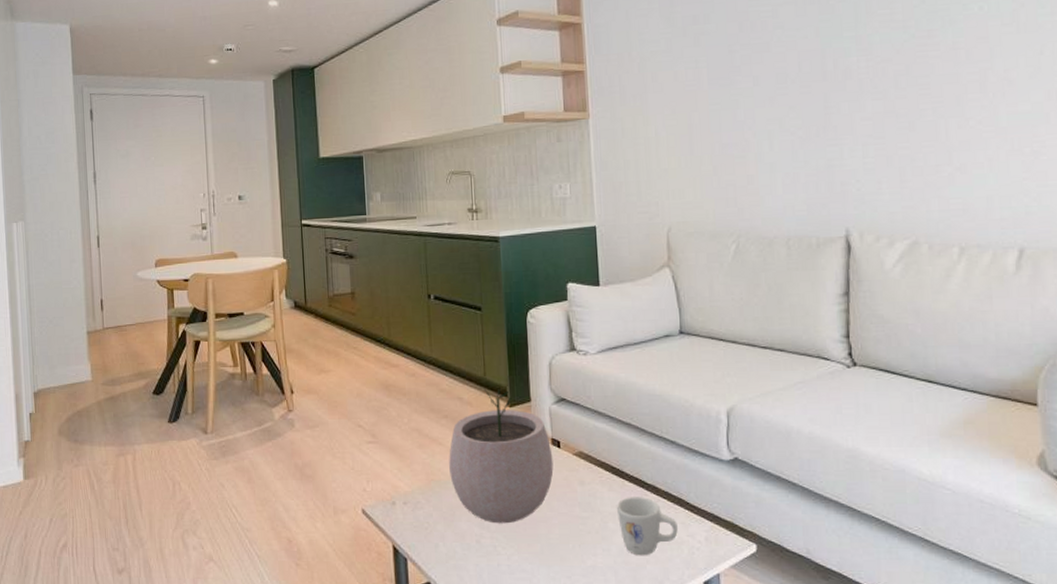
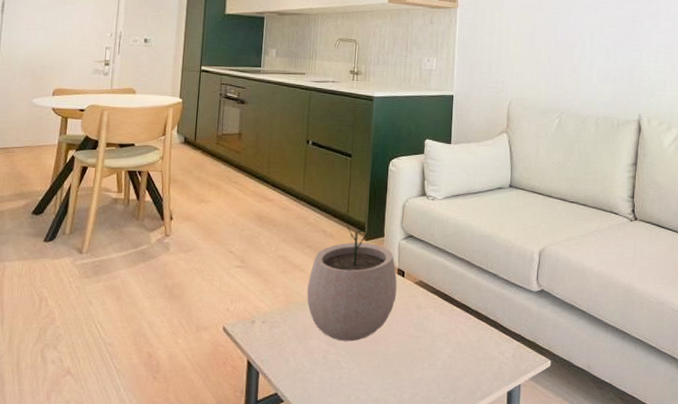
mug: present [616,497,678,556] -> none [444,320,492,370]

